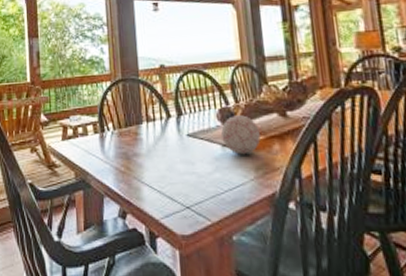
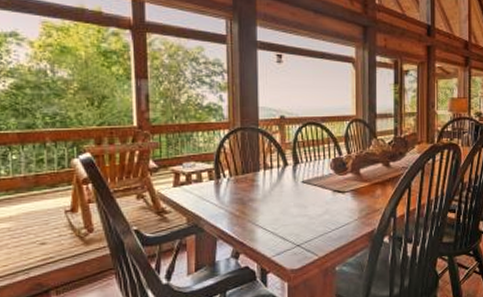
decorative ball: present [221,115,261,155] -> none [333,165,366,199]

